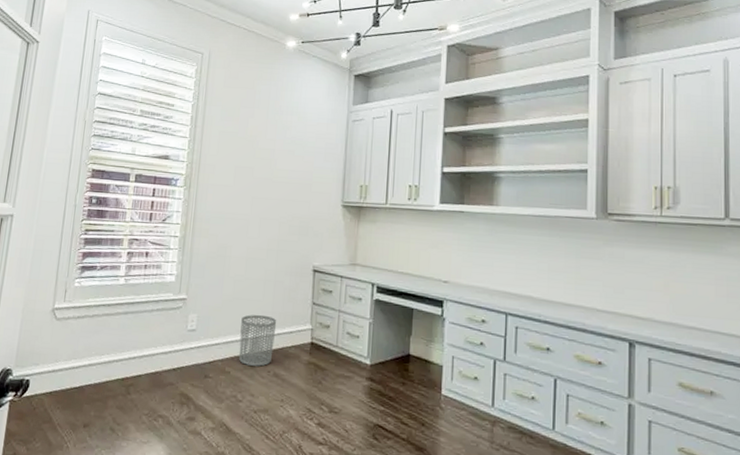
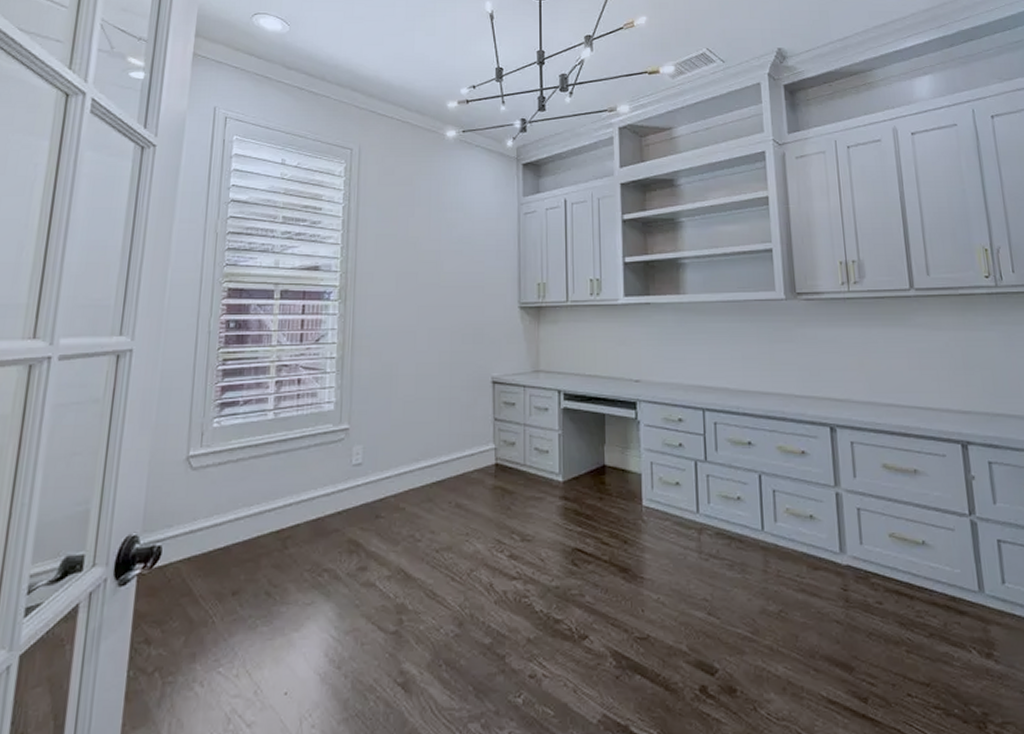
waste bin: present [239,314,277,367] -> none [414,438,456,498]

